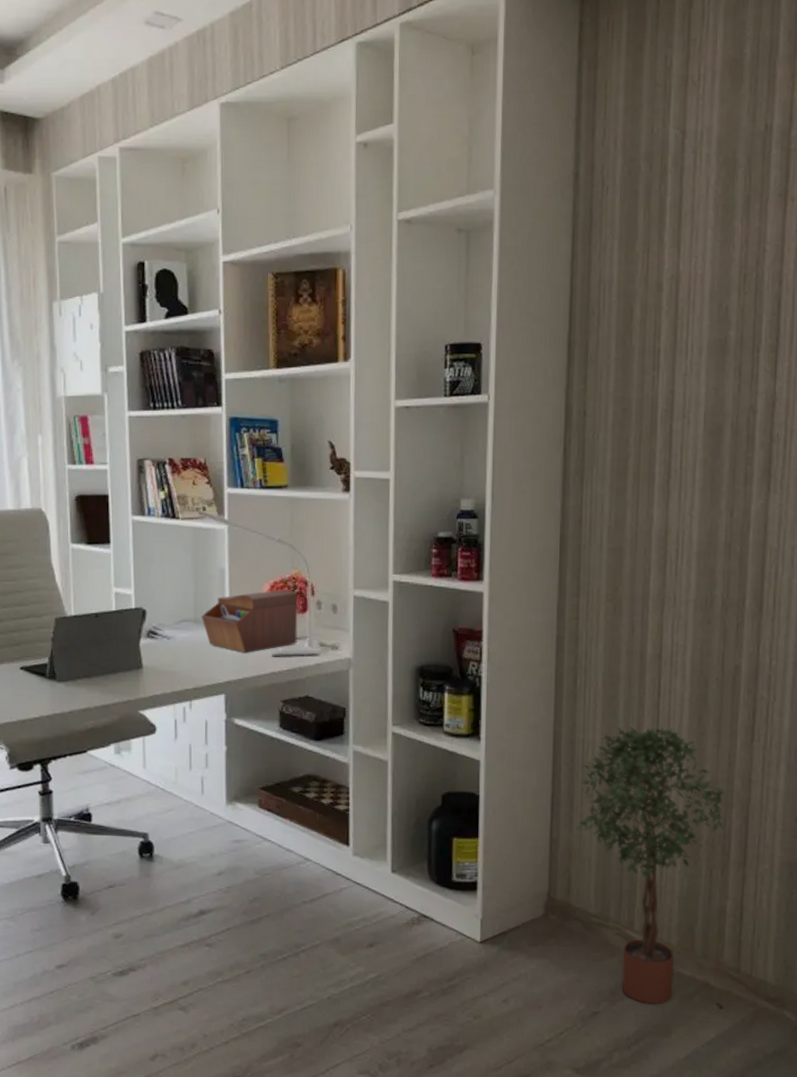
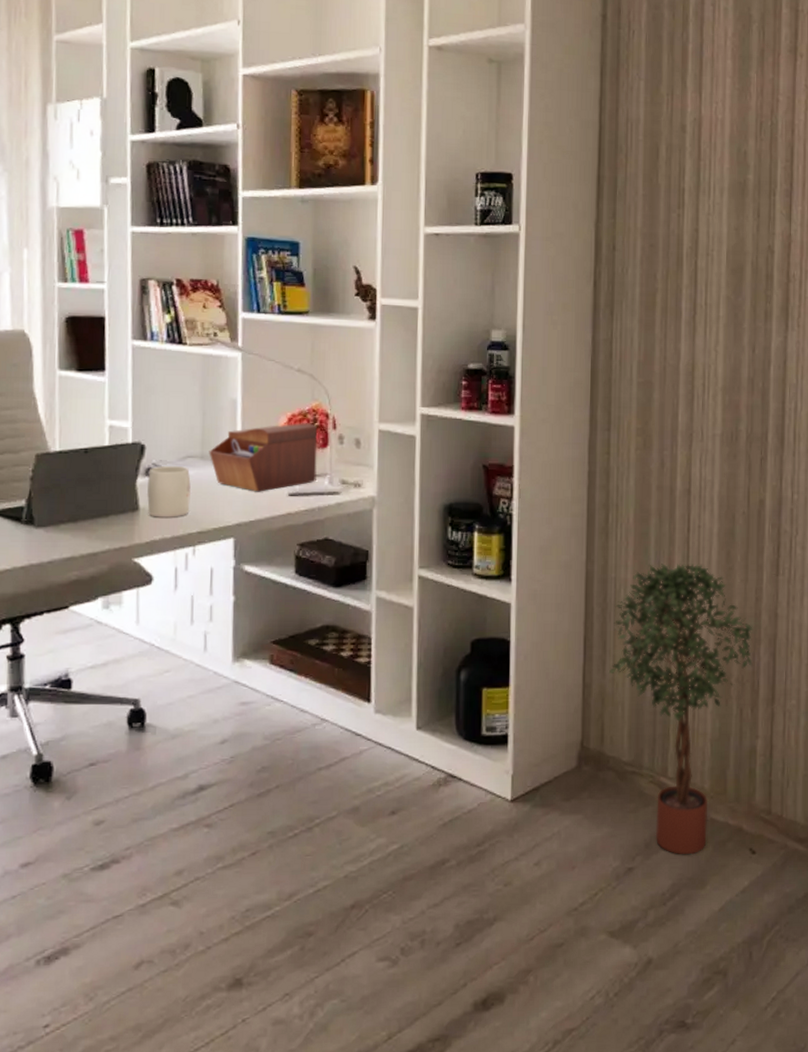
mug: none [149,628,186,675] -> present [147,465,191,518]

